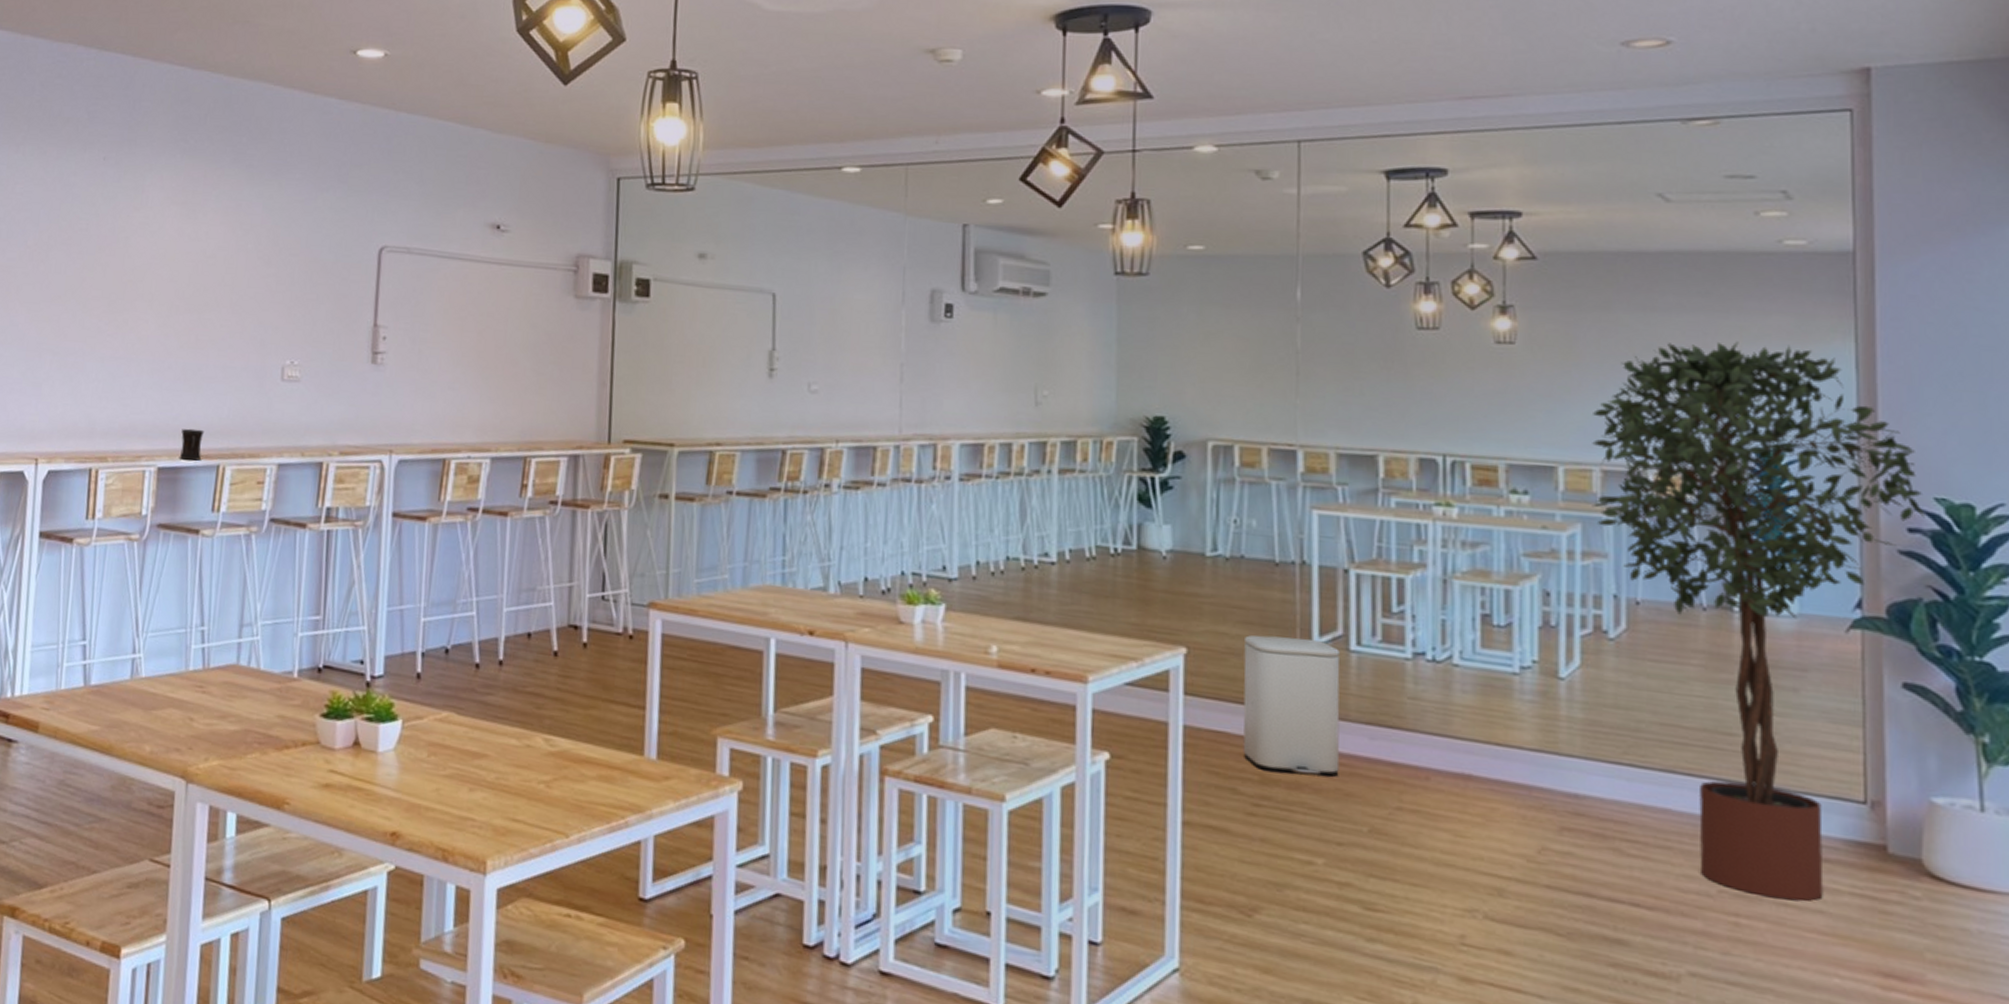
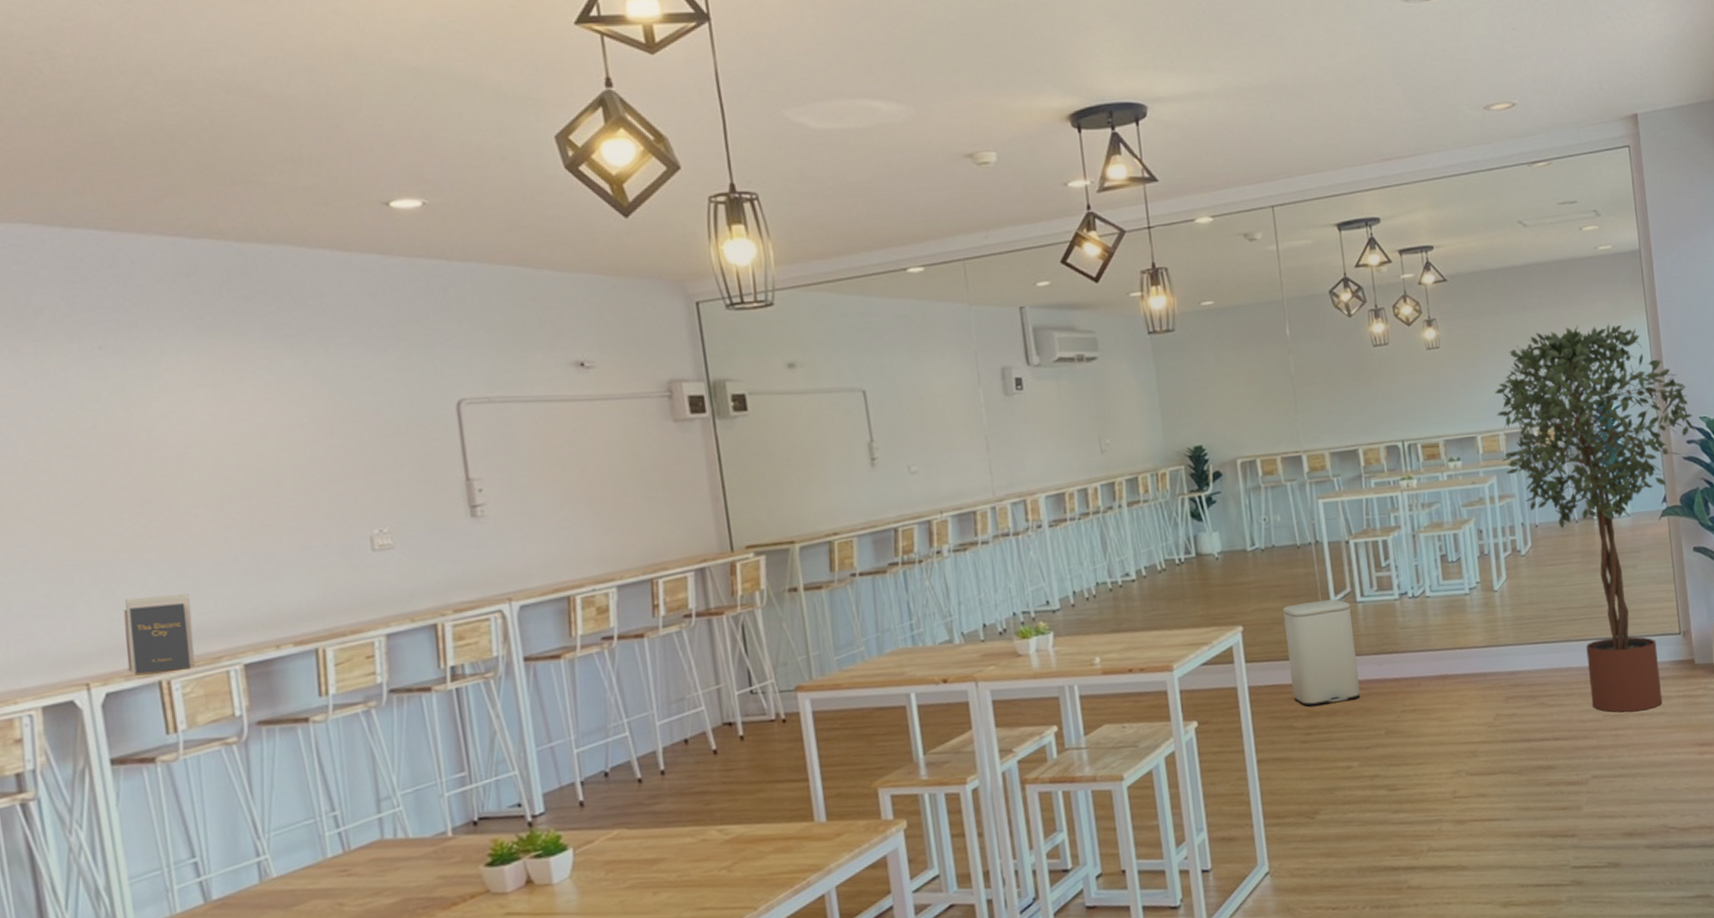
books: none [69,387,128,462] -> present [123,593,195,676]
mug: present [179,428,205,461] -> none [264,616,296,651]

